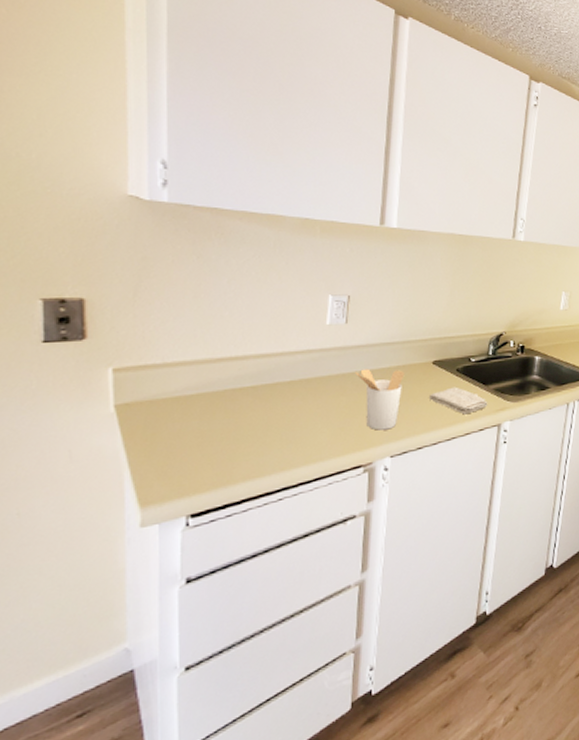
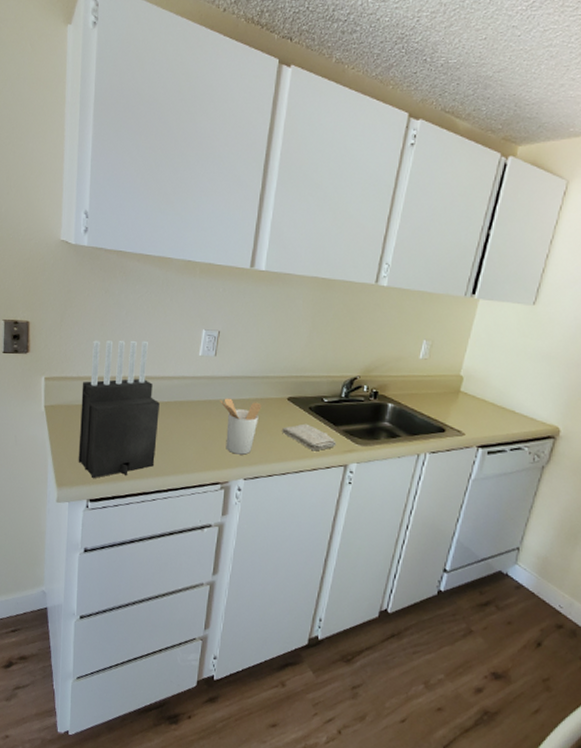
knife block: none [170,312,281,488] -> present [78,340,160,479]

